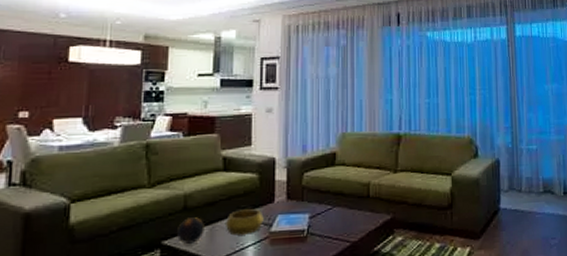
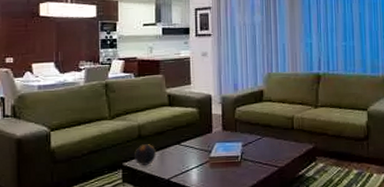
decorative bowl: present [224,209,264,236] -> none [172,138,204,160]

